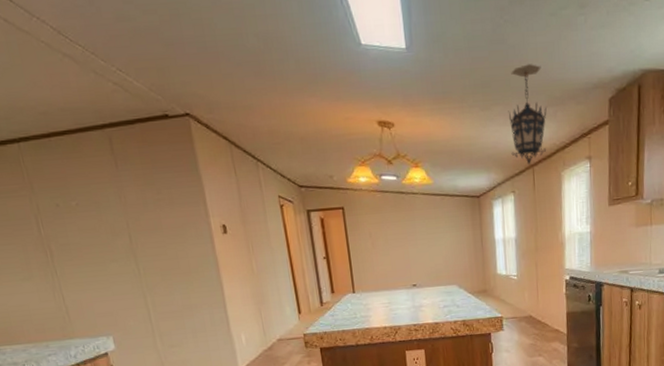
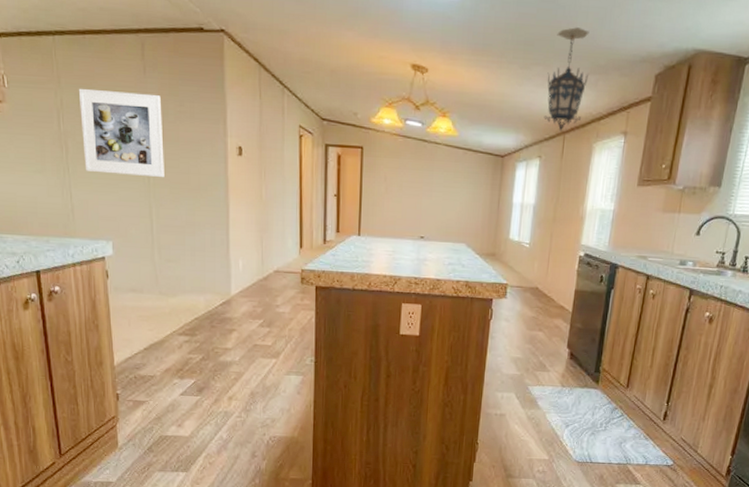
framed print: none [52,186,154,272] -> present [78,88,164,178]

